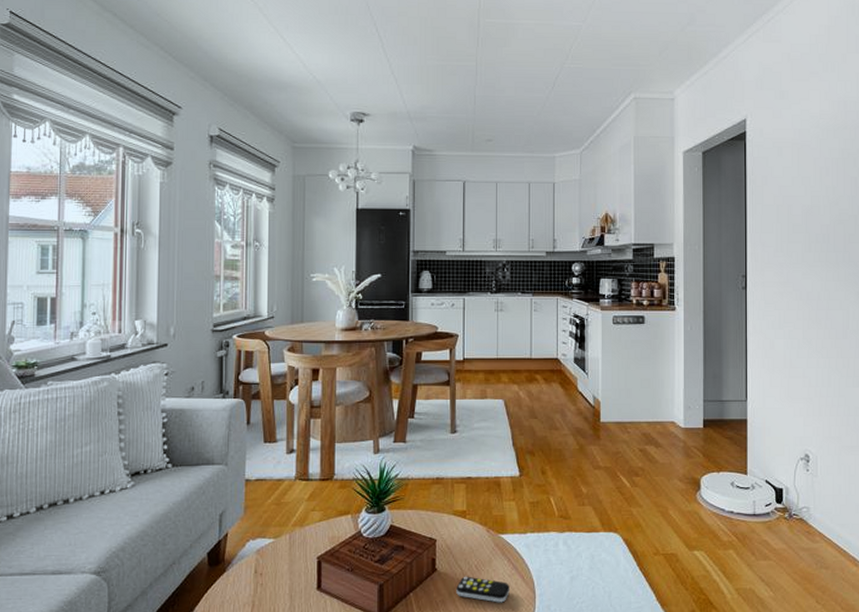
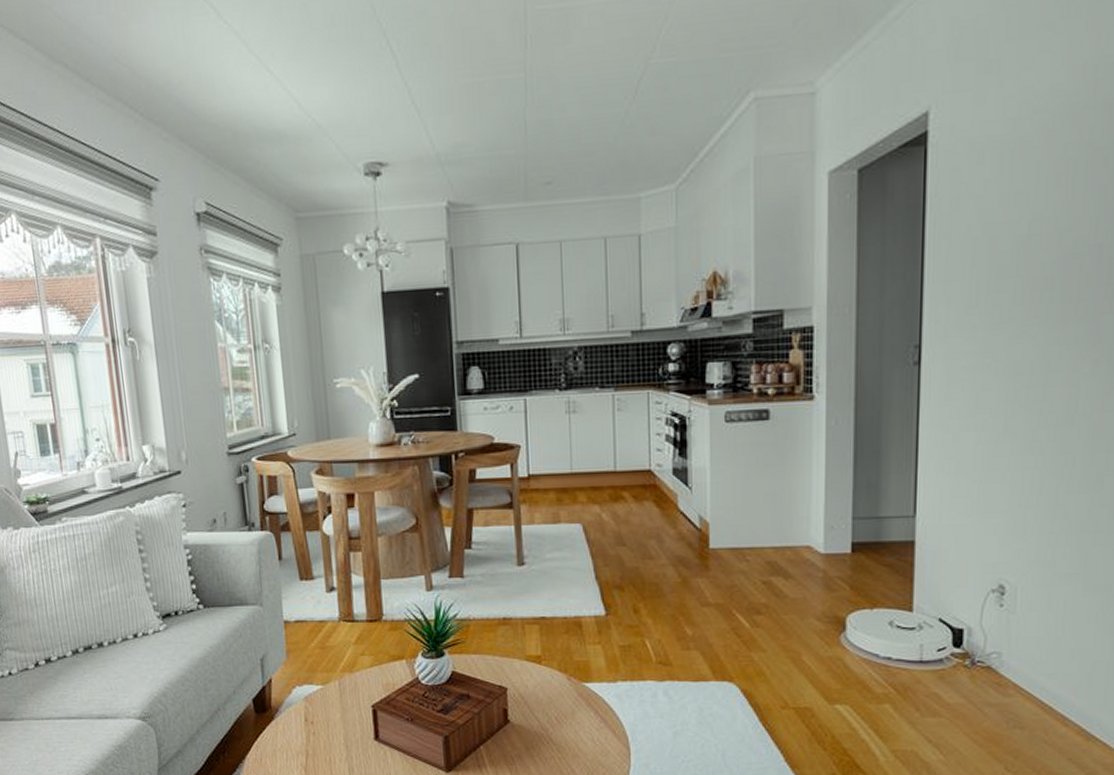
remote control: present [456,576,510,603] -> none [534,729,598,759]

